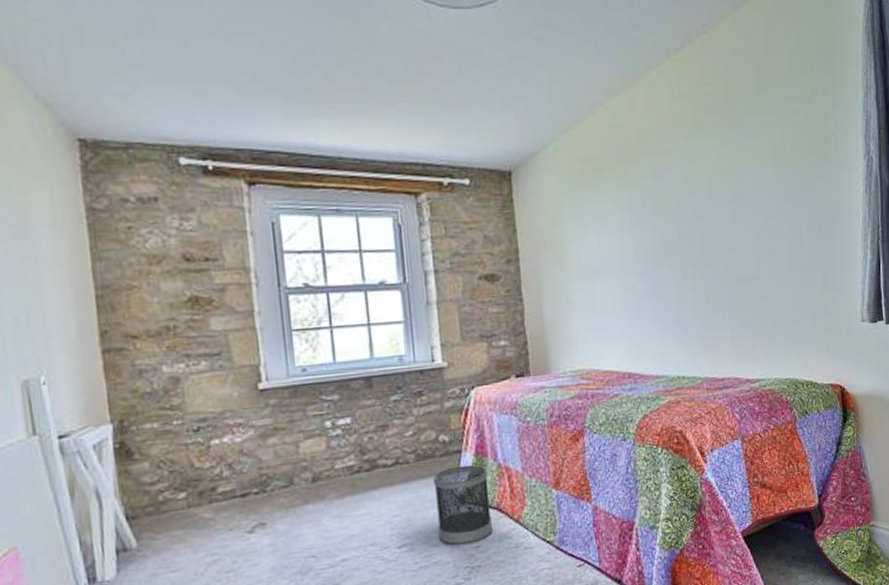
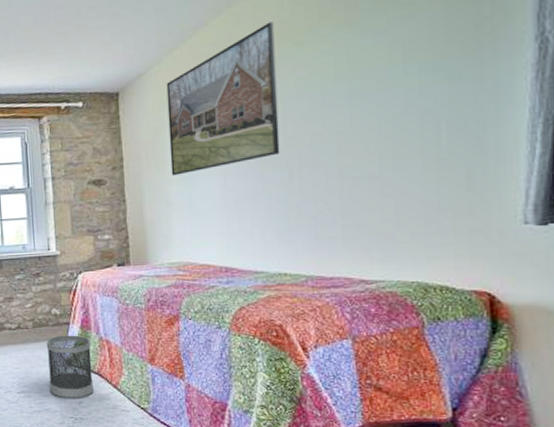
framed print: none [563,111,675,272] -> present [166,21,280,176]

